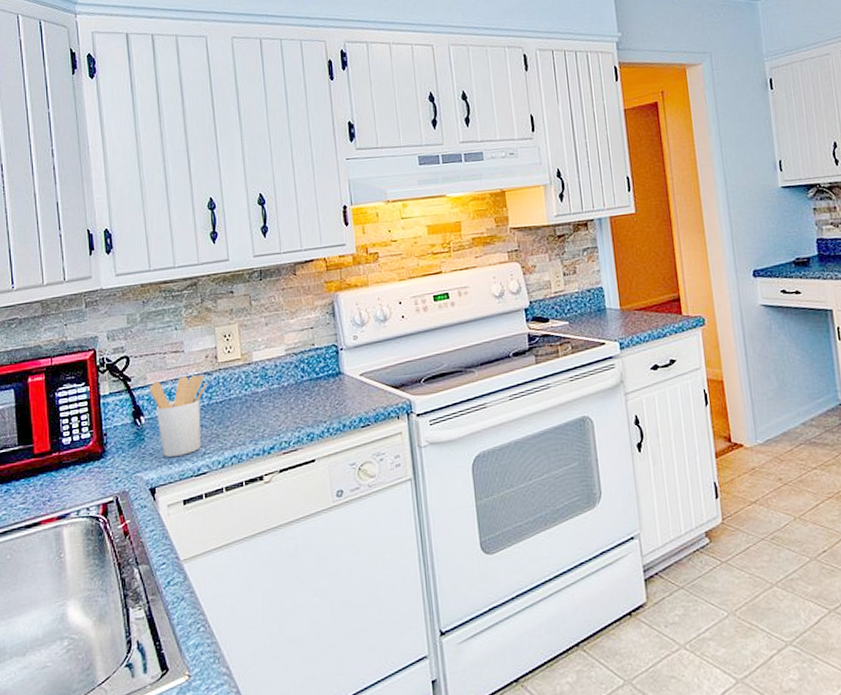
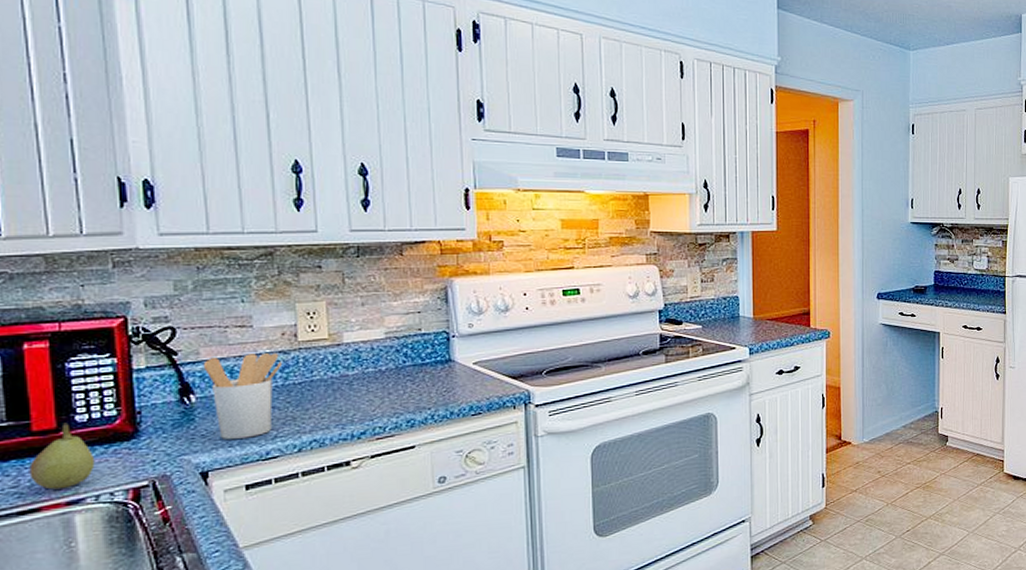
fruit: none [33,445,77,506] -> present [29,422,95,490]

